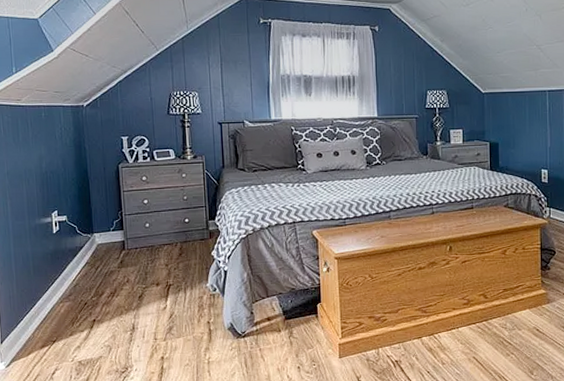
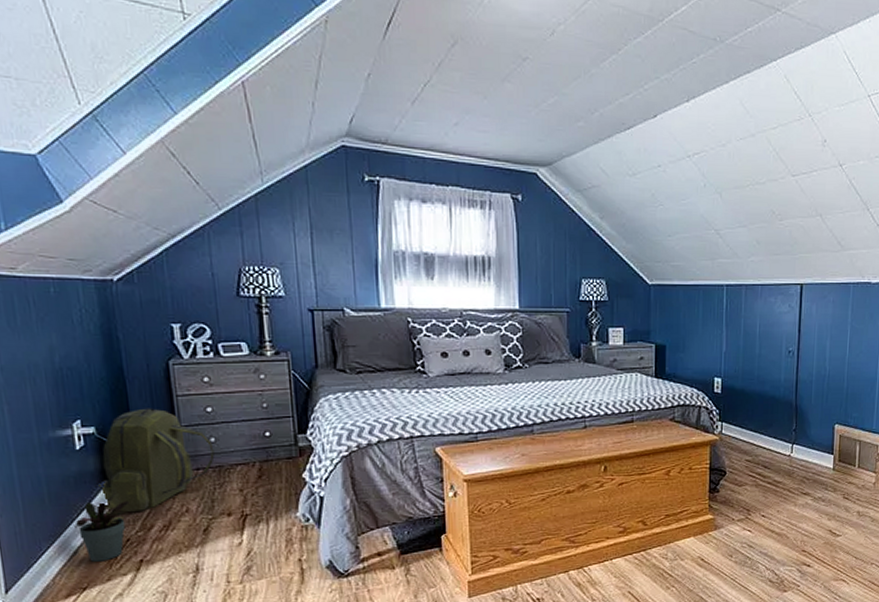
potted plant: none [50,267,88,320] -> present [75,493,130,562]
backpack: none [62,201,148,281] -> present [92,408,215,512]

